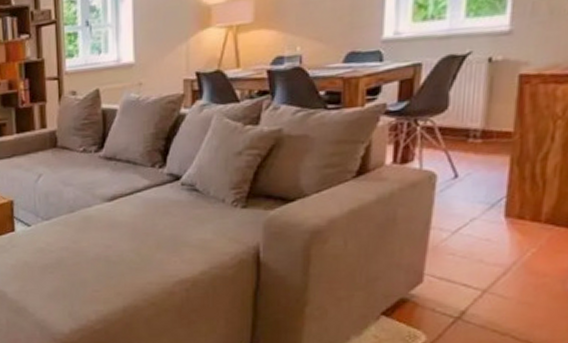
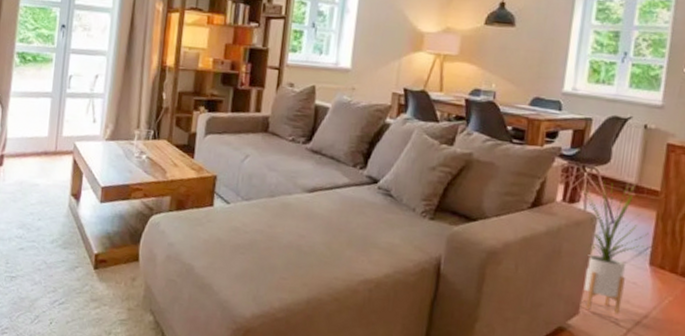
house plant: none [415,128,503,276] -> present [581,180,649,315]

